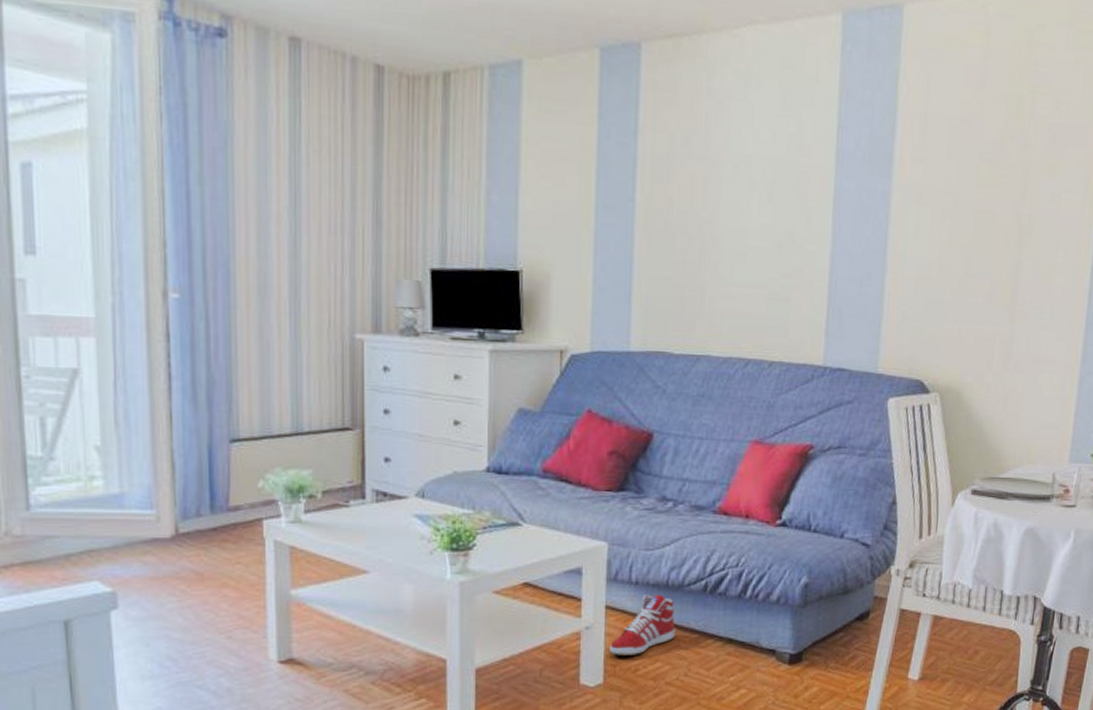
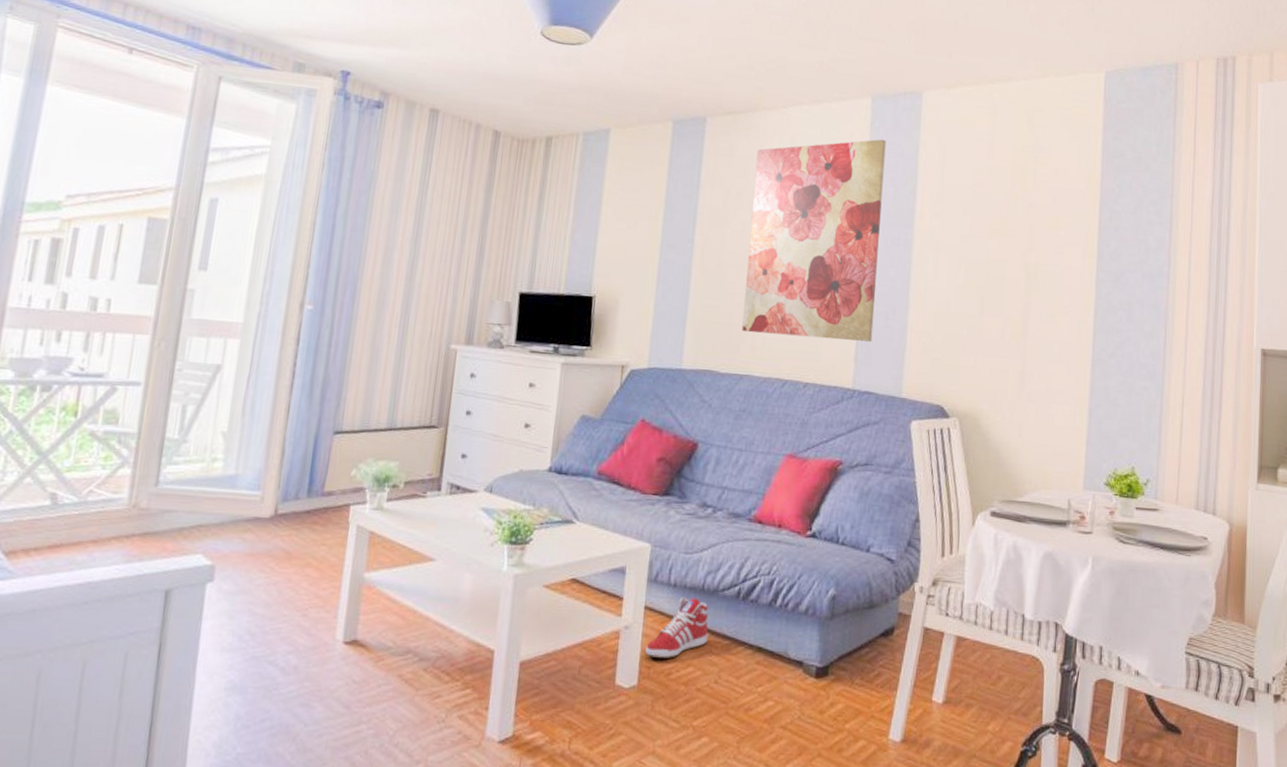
wall art: none [696,67,860,312] -> present [742,139,886,342]

